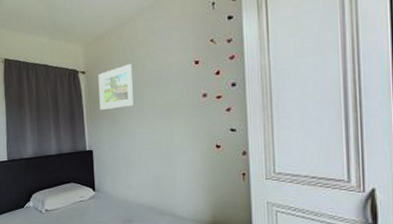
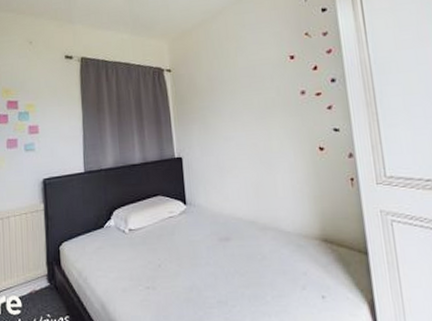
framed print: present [98,63,135,110] -> none [185,59,227,111]

